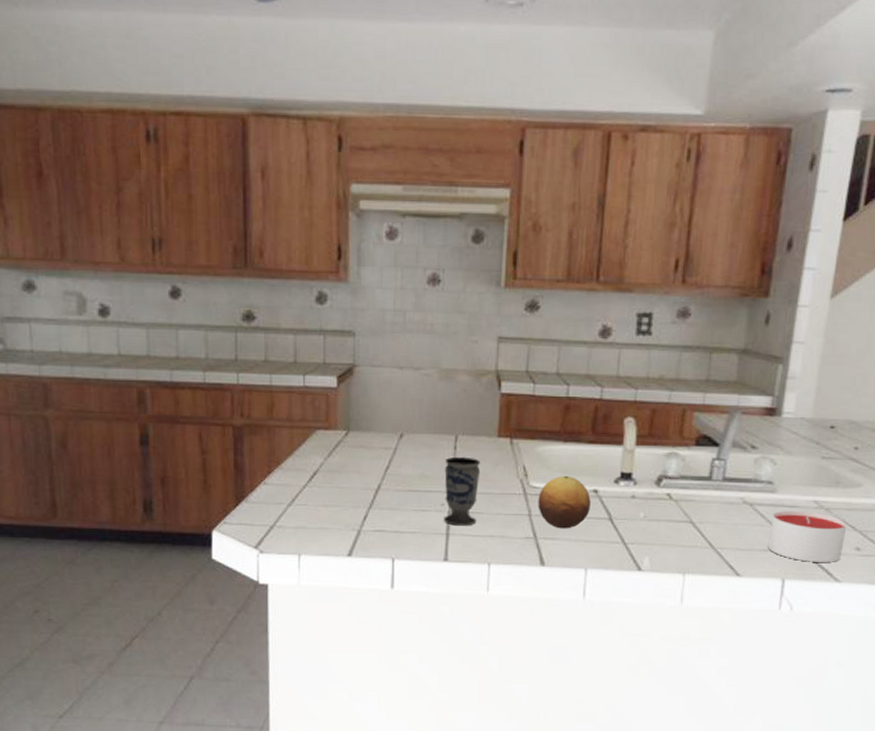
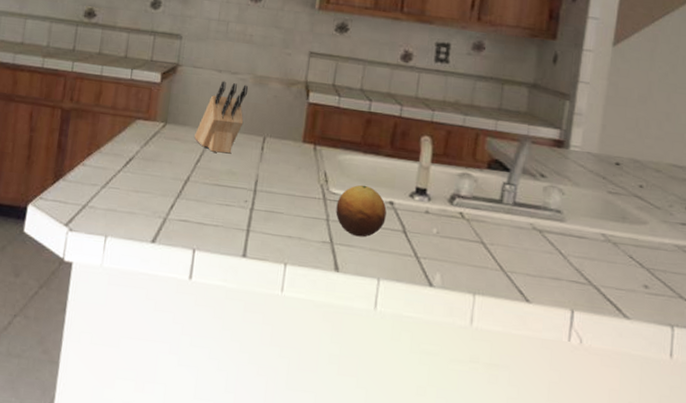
knife block: none [381,378,435,457] -> present [194,81,249,154]
cup: present [443,456,481,526] -> none [245,156,285,225]
candle: present [768,510,847,562] -> none [557,240,635,298]

